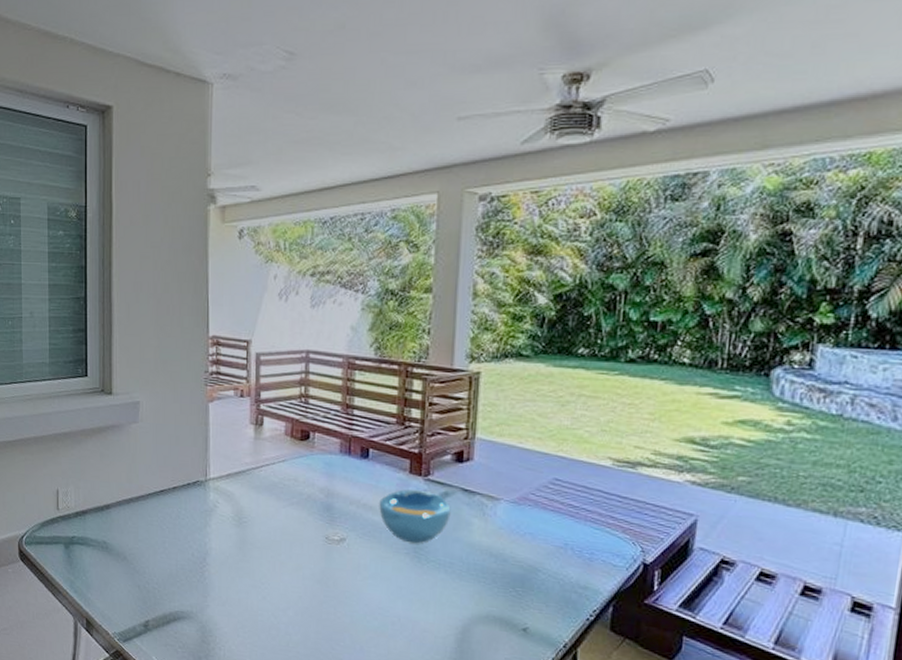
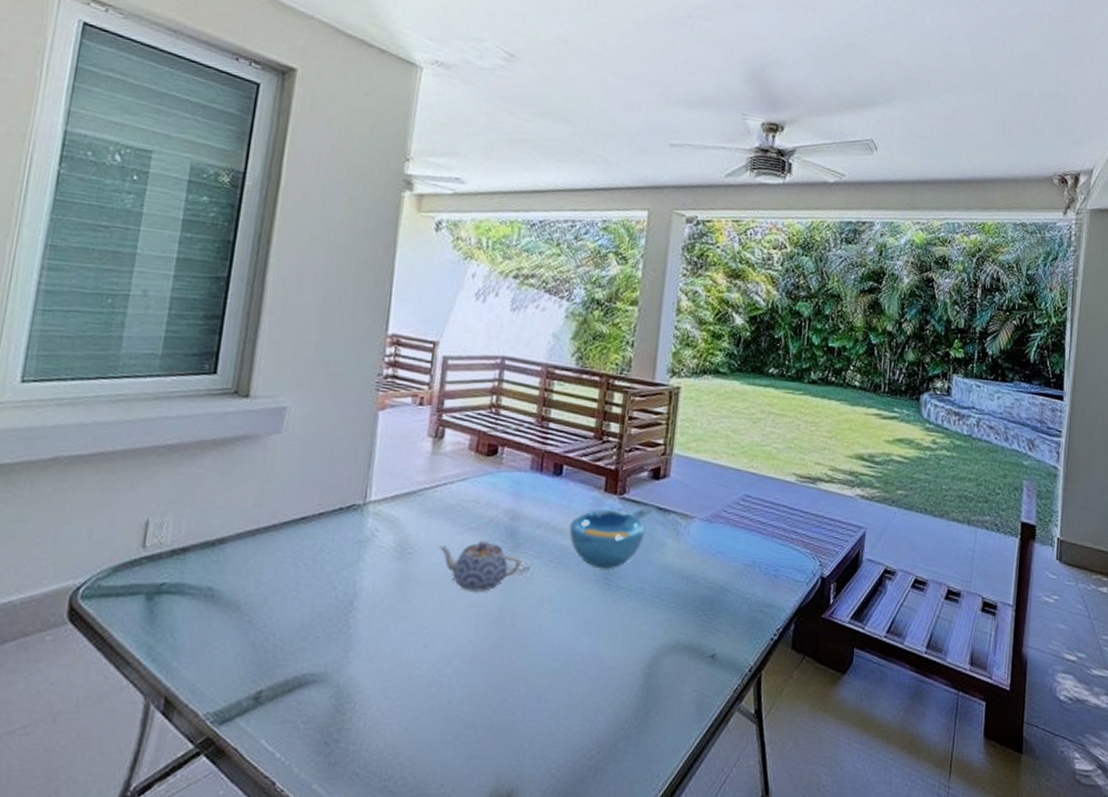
teapot: none [268,513,338,557] -> present [439,540,522,591]

